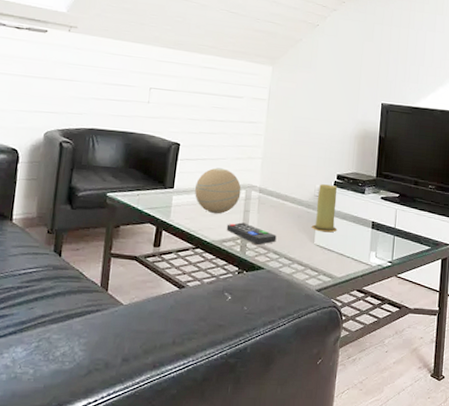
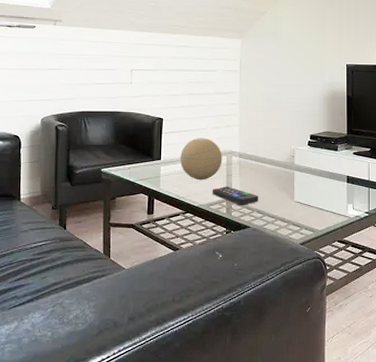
candle: present [311,184,338,233] -> none [290,145,315,189]

